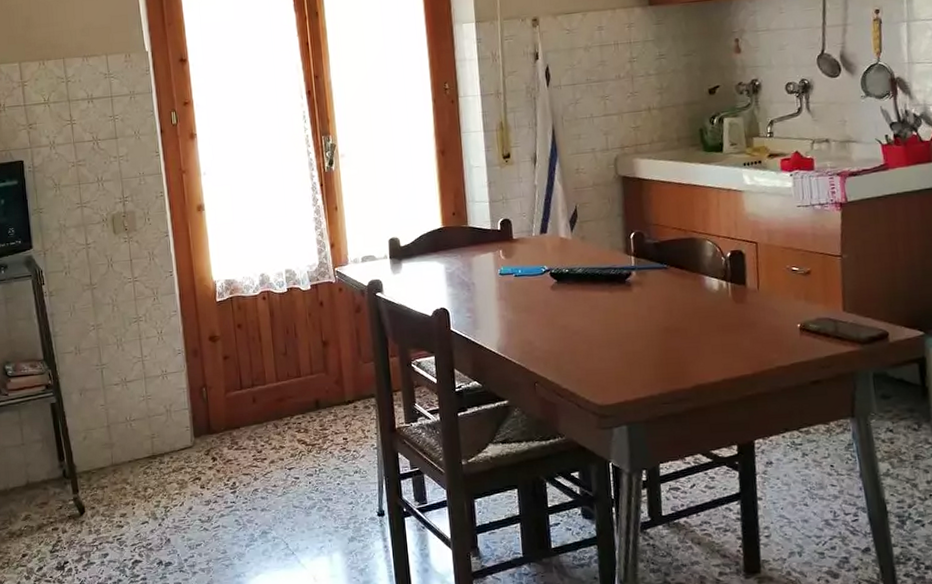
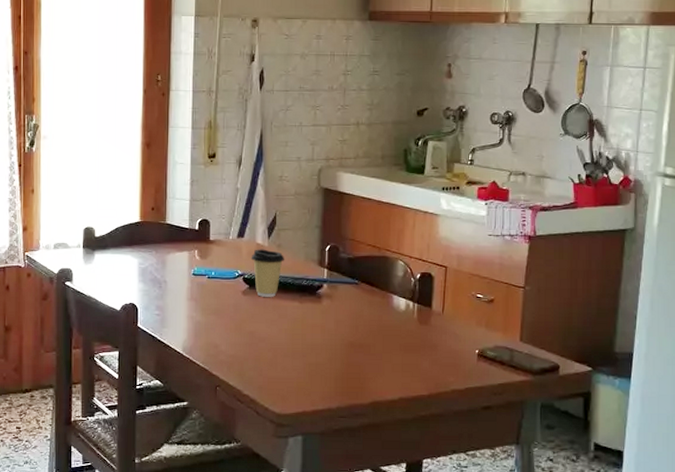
coffee cup: none [555,242,591,290] -> present [251,249,285,297]

